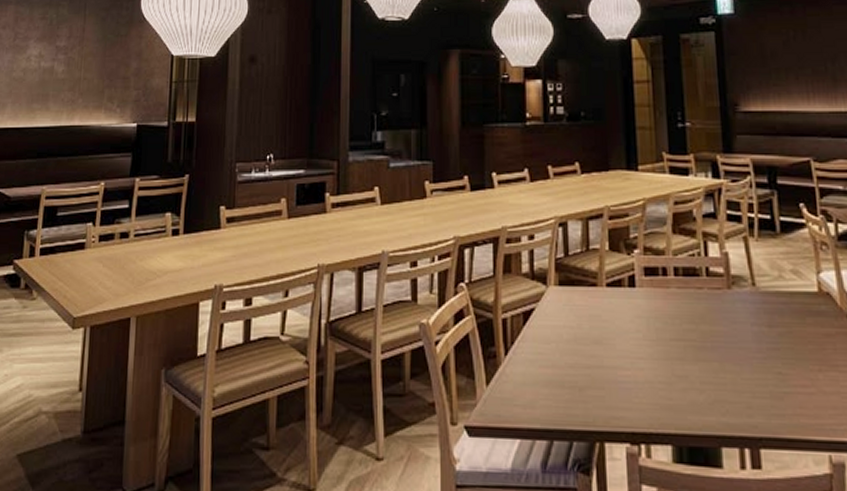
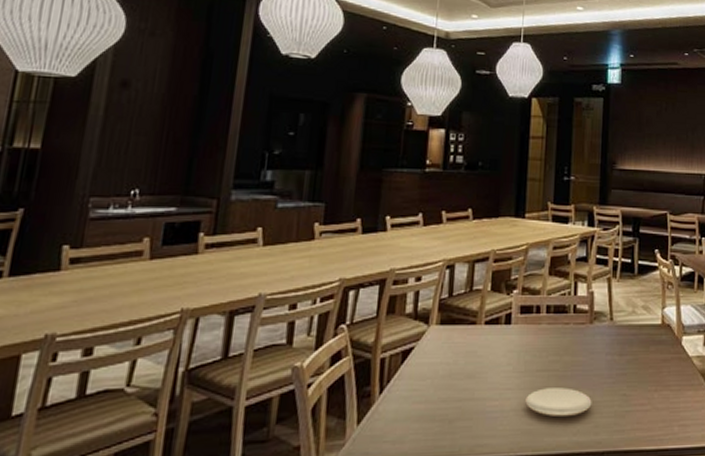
plate: none [661,359,741,394] -> present [525,387,592,418]

